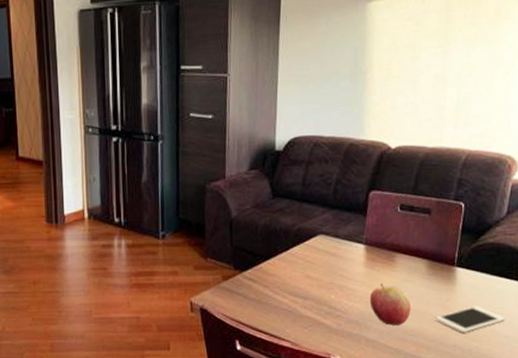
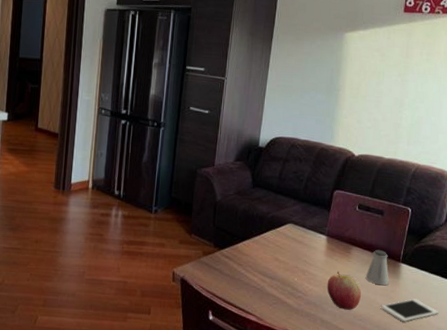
saltshaker: none [414,254,443,295] -> present [365,249,389,286]

